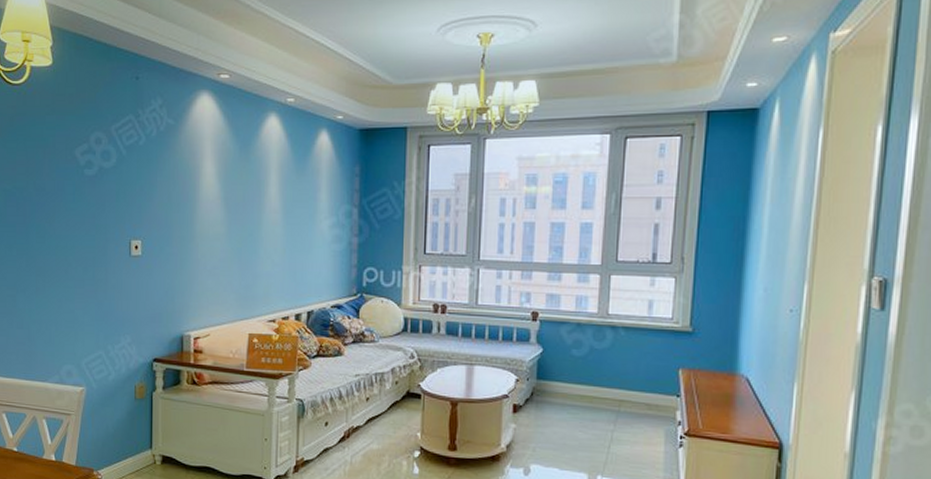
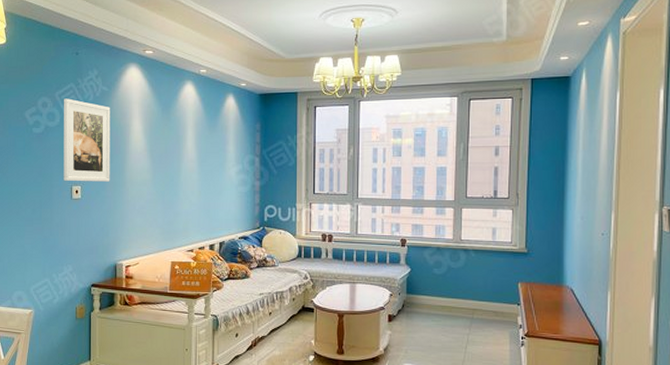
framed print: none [121,133,177,236] -> present [63,98,111,182]

